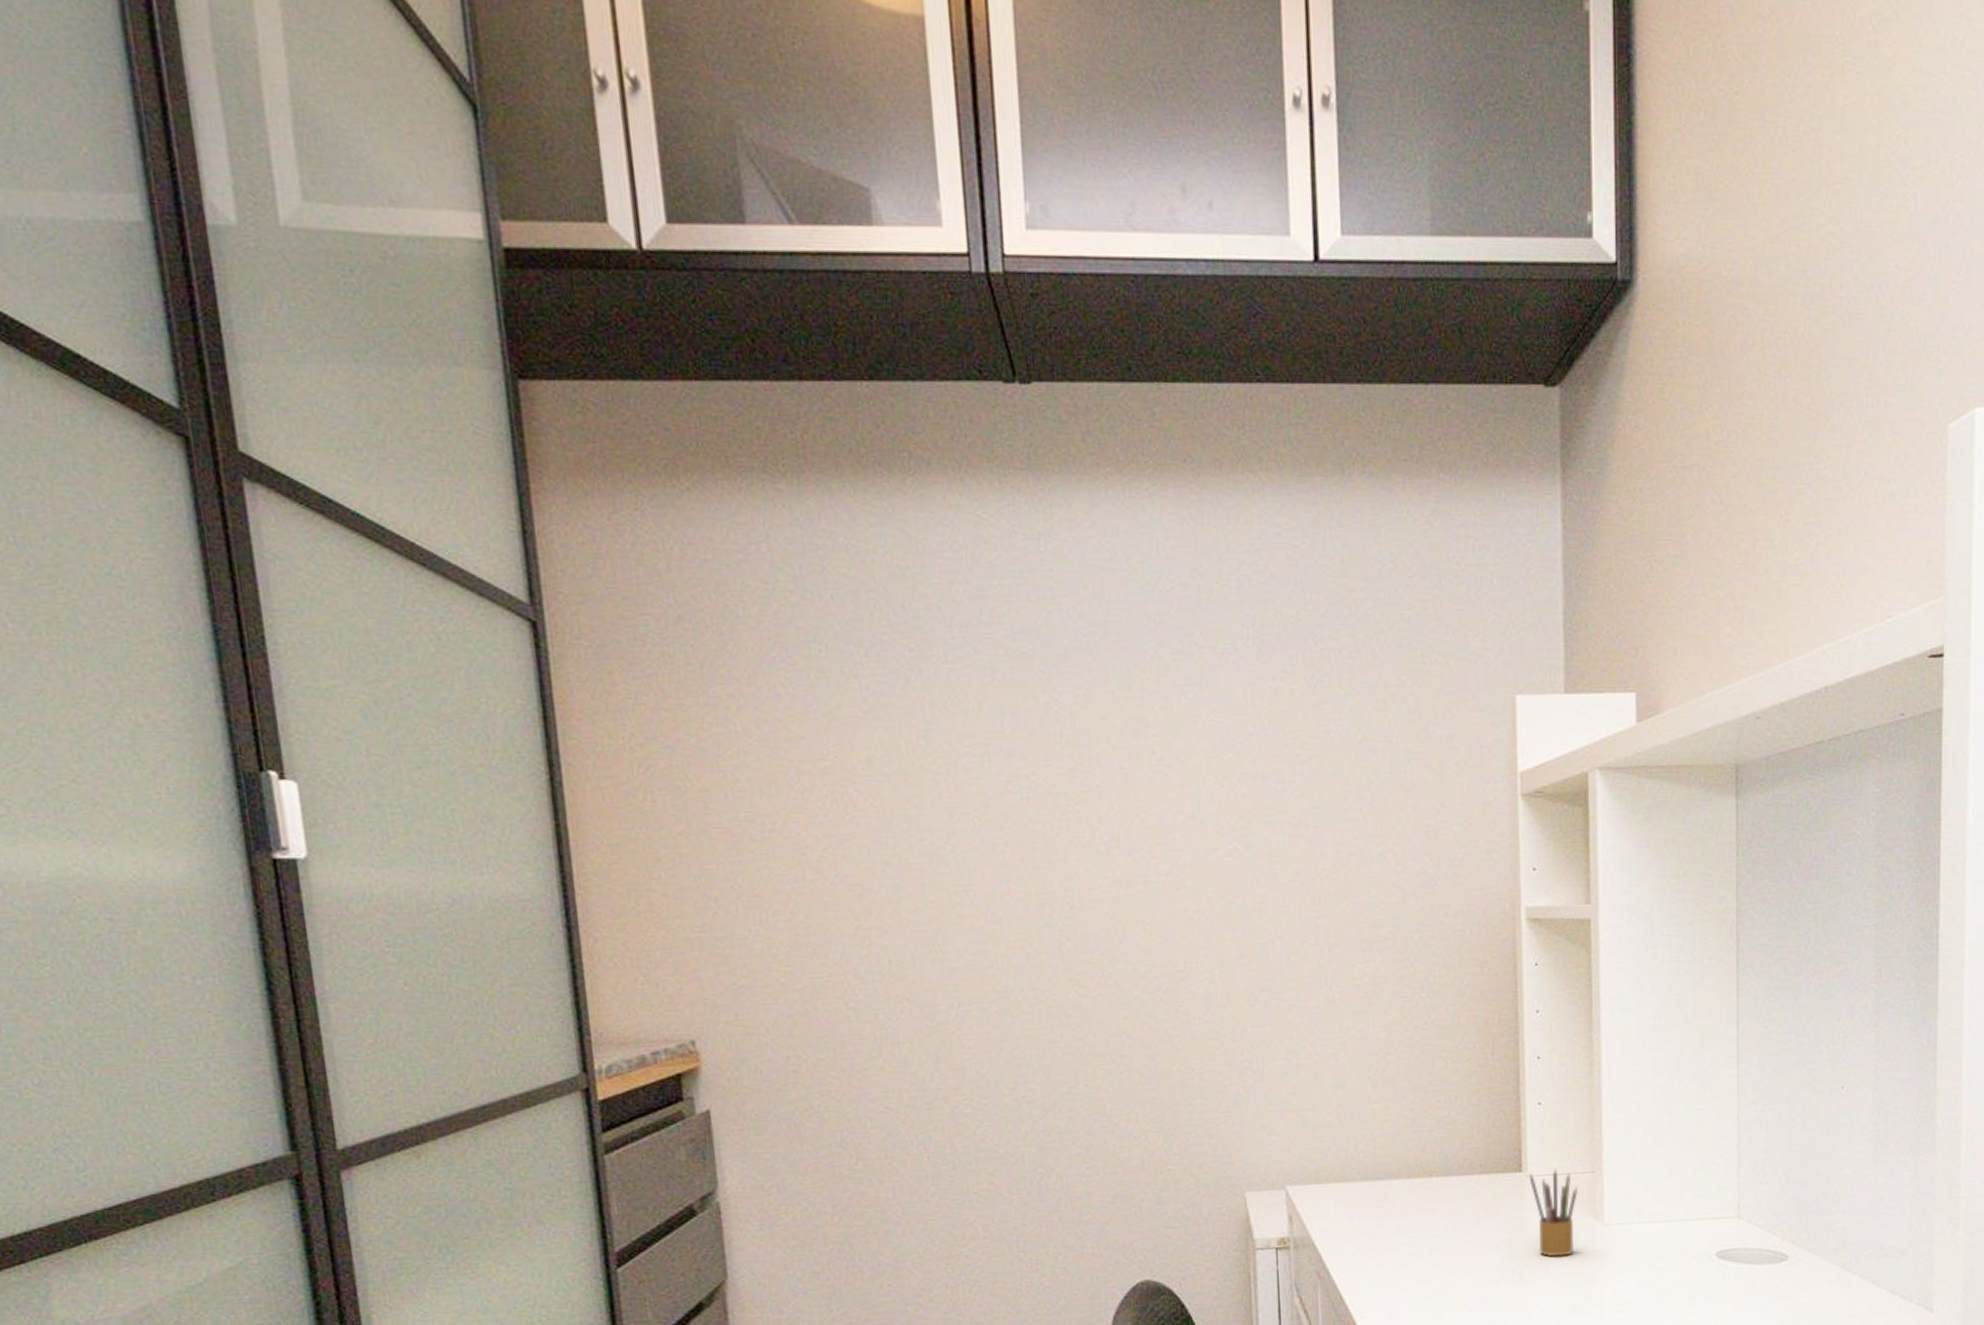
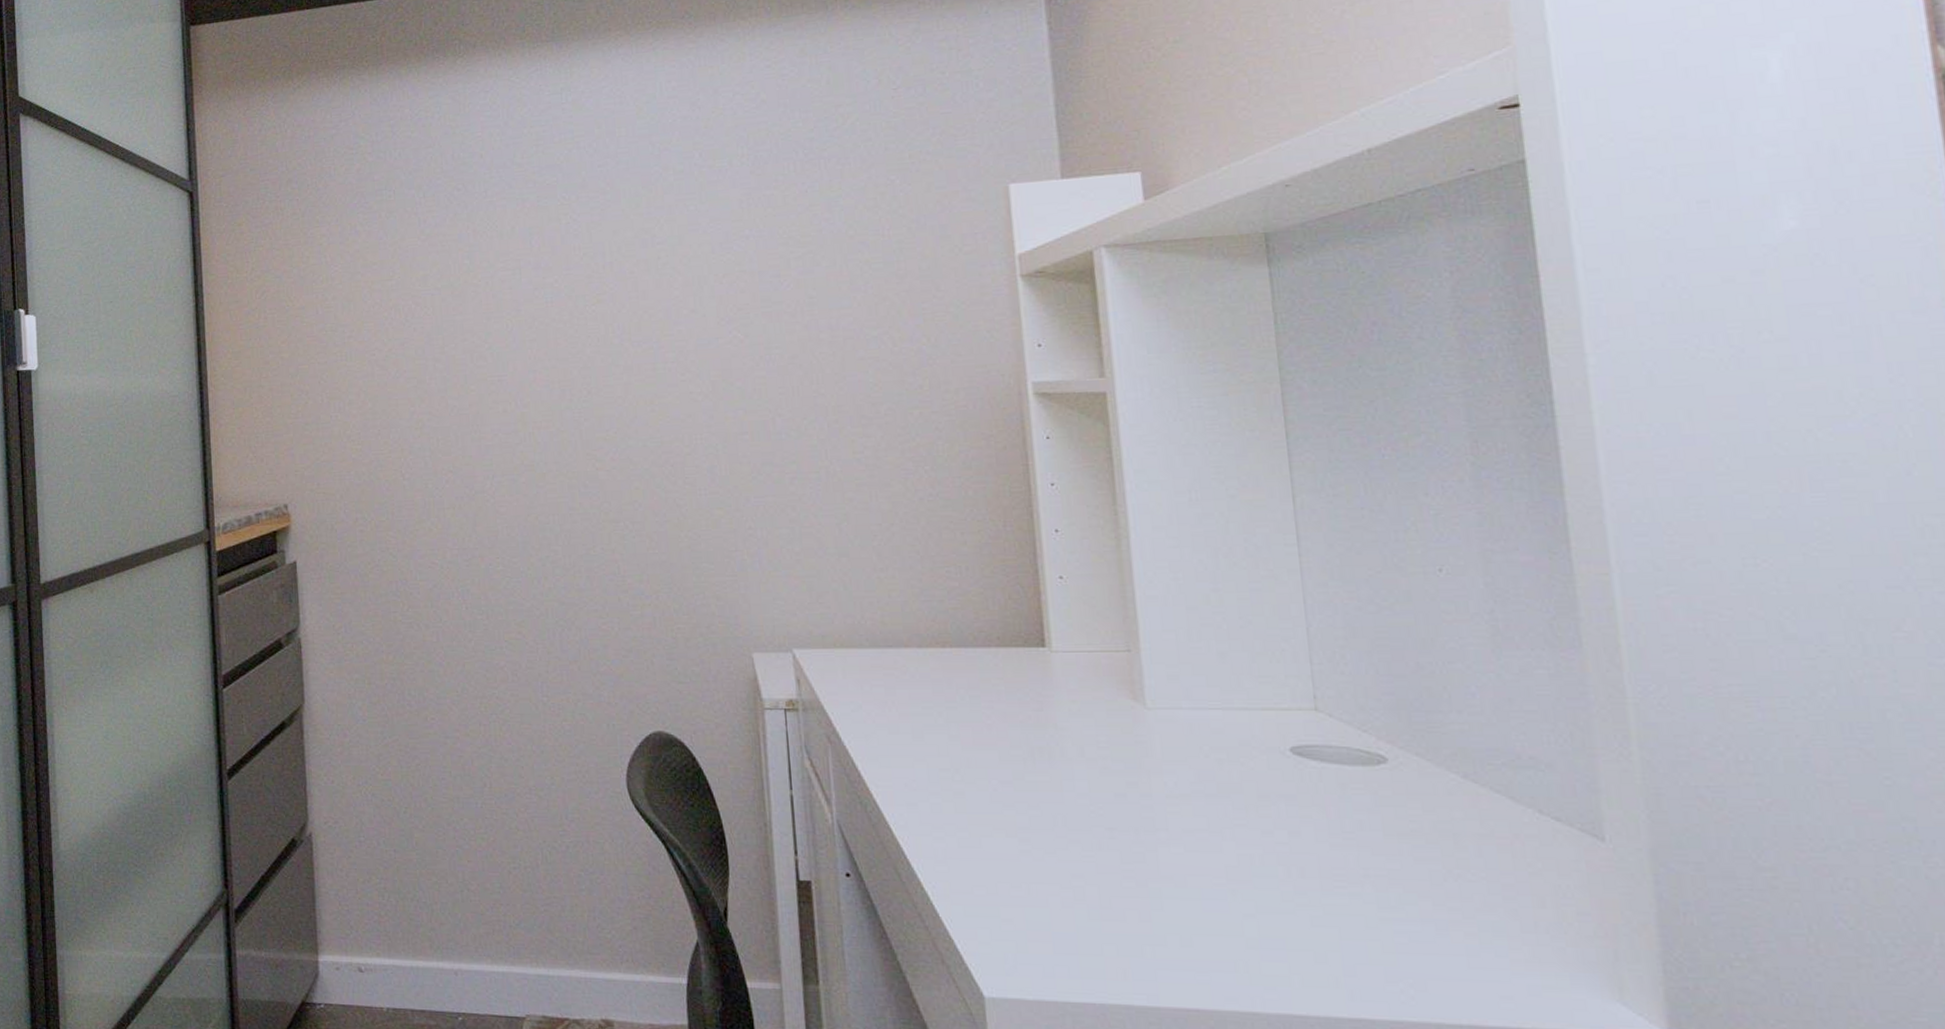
pencil box: present [1529,1168,1578,1257] -> none [1053,645,1113,739]

